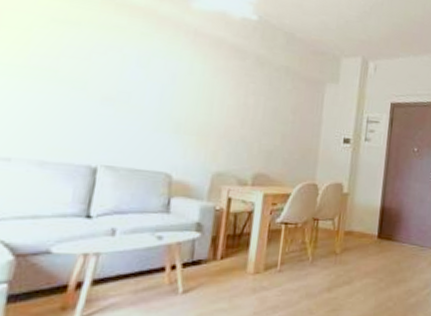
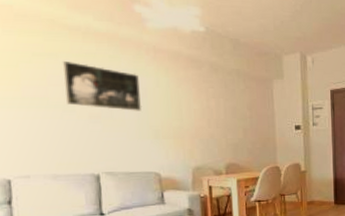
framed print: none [77,30,171,99] -> present [62,60,142,111]

